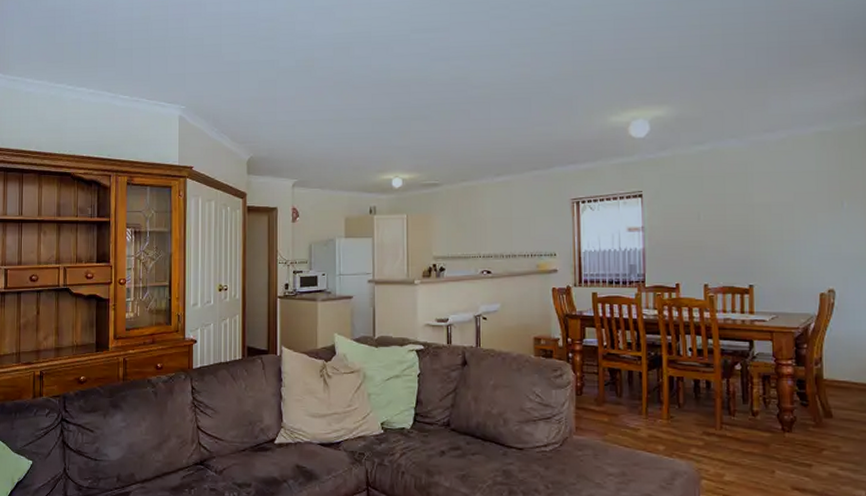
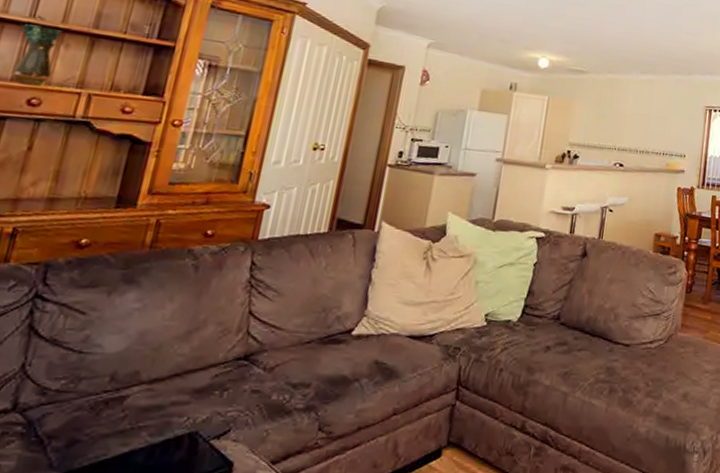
vase: none [15,213,40,266] -> present [12,15,63,87]

